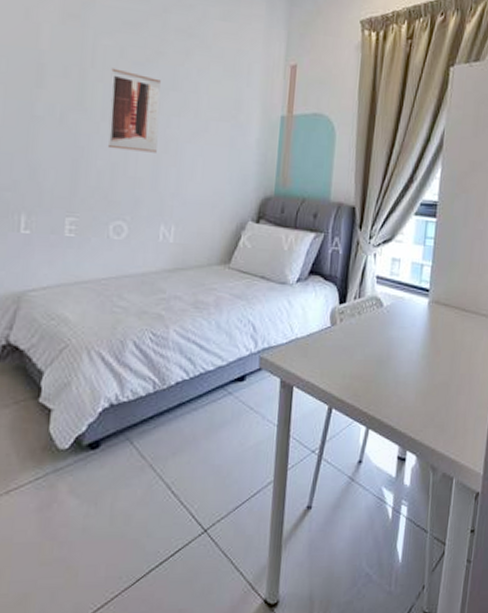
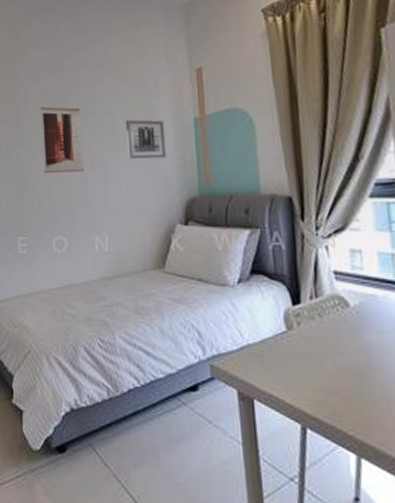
wall art: none [208,104,250,152] -> present [125,119,167,159]

